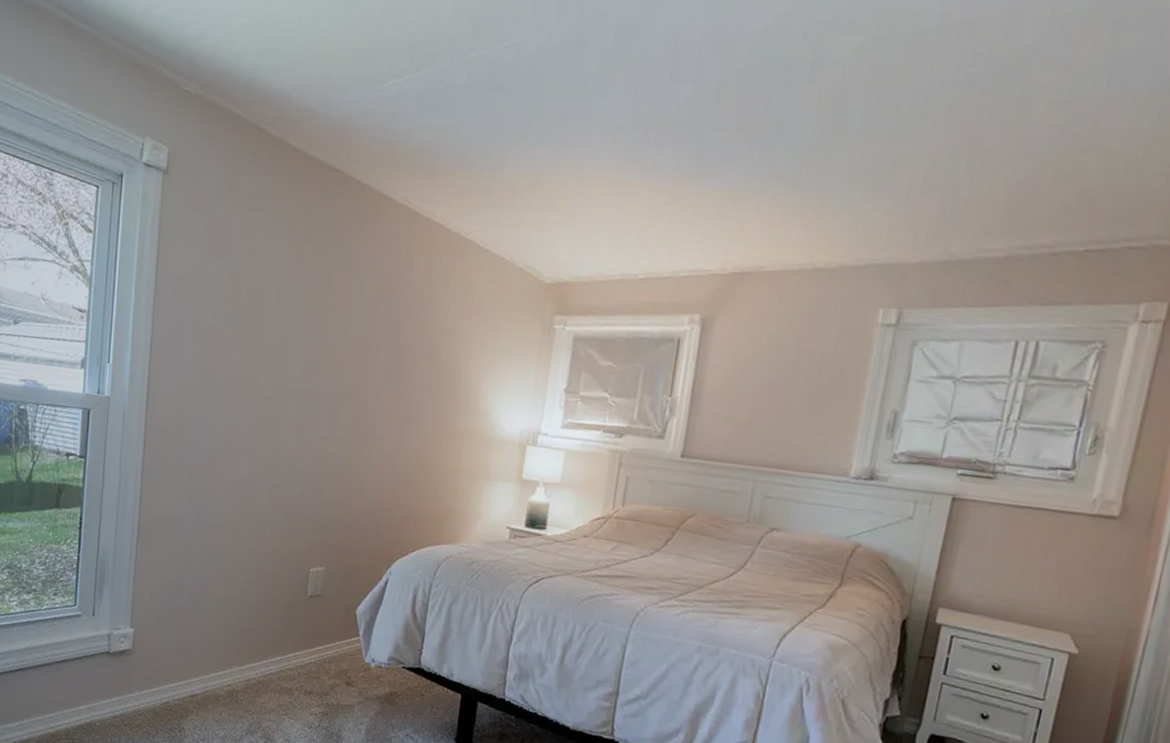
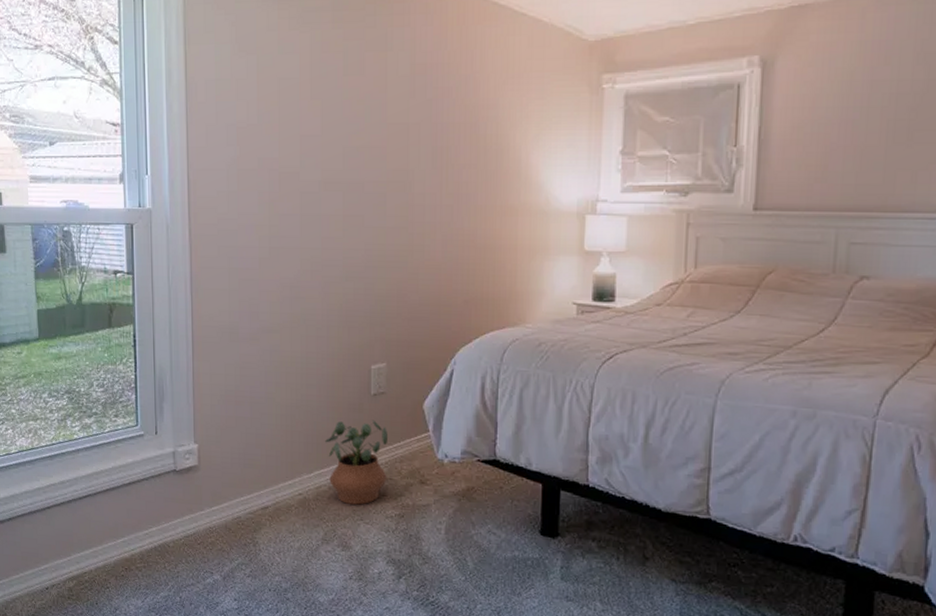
potted plant: none [258,619,320,701] -> present [324,420,389,505]

